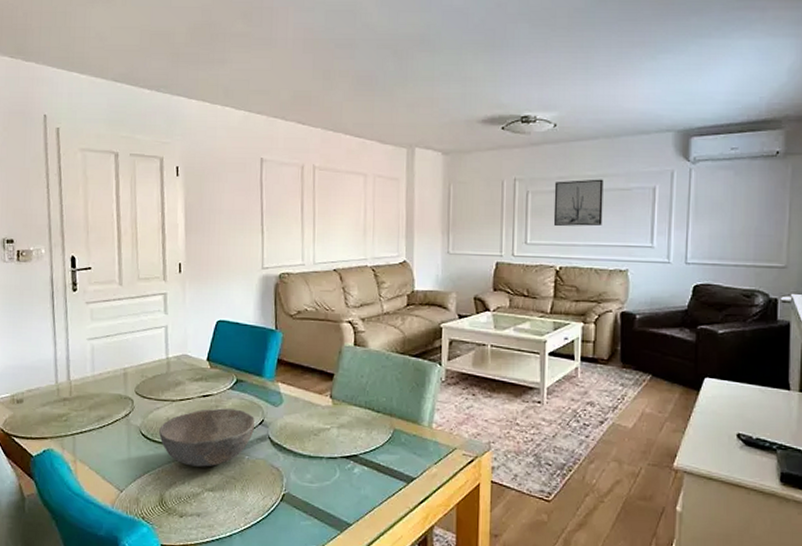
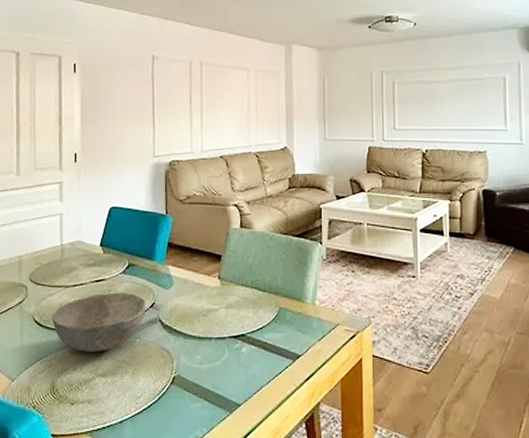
wall art: present [553,179,604,227] -> none [417,70,461,113]

